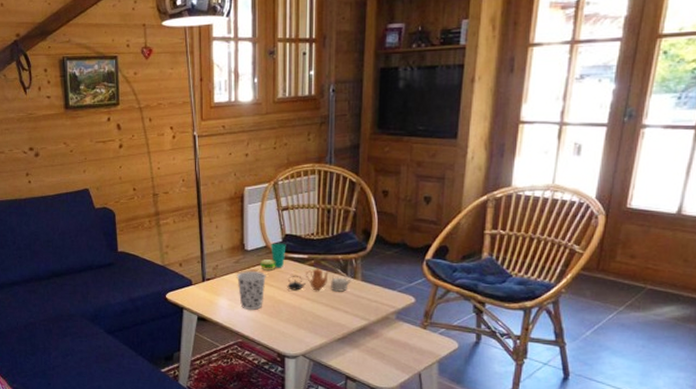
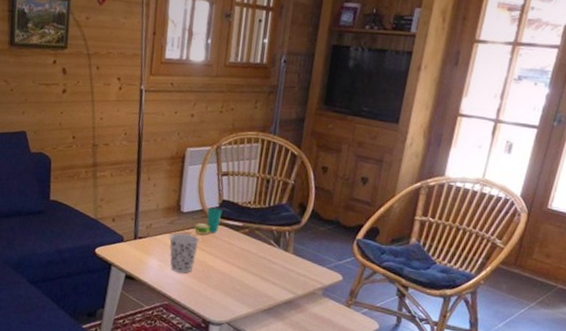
teapot: present [287,267,351,292] -> none [219,236,283,264]

